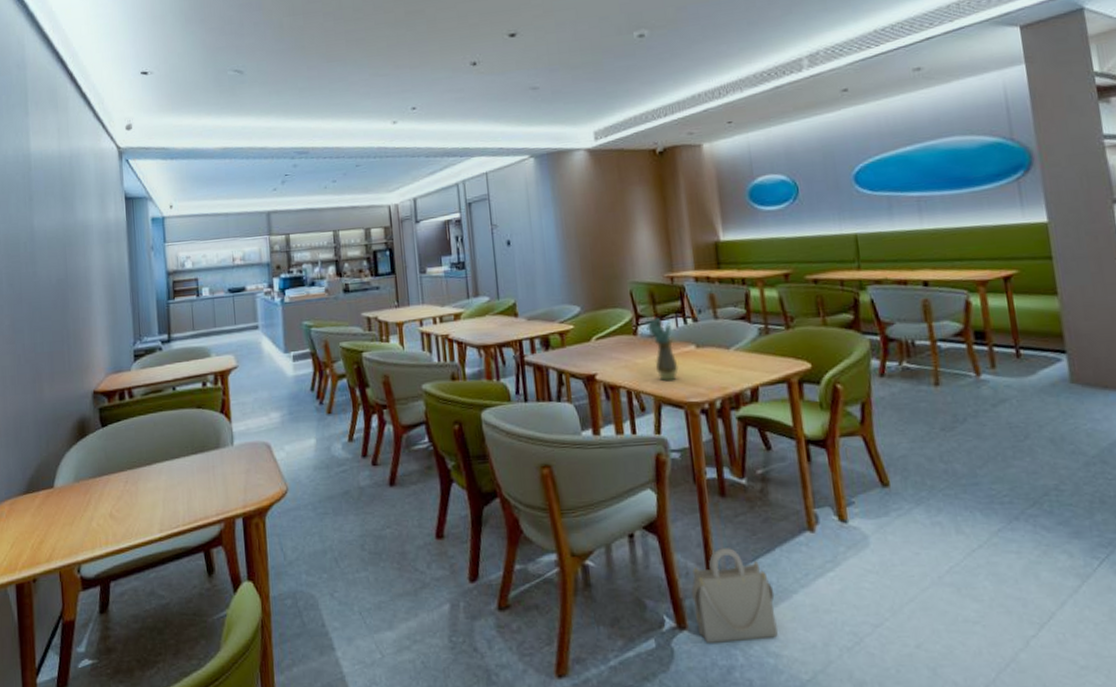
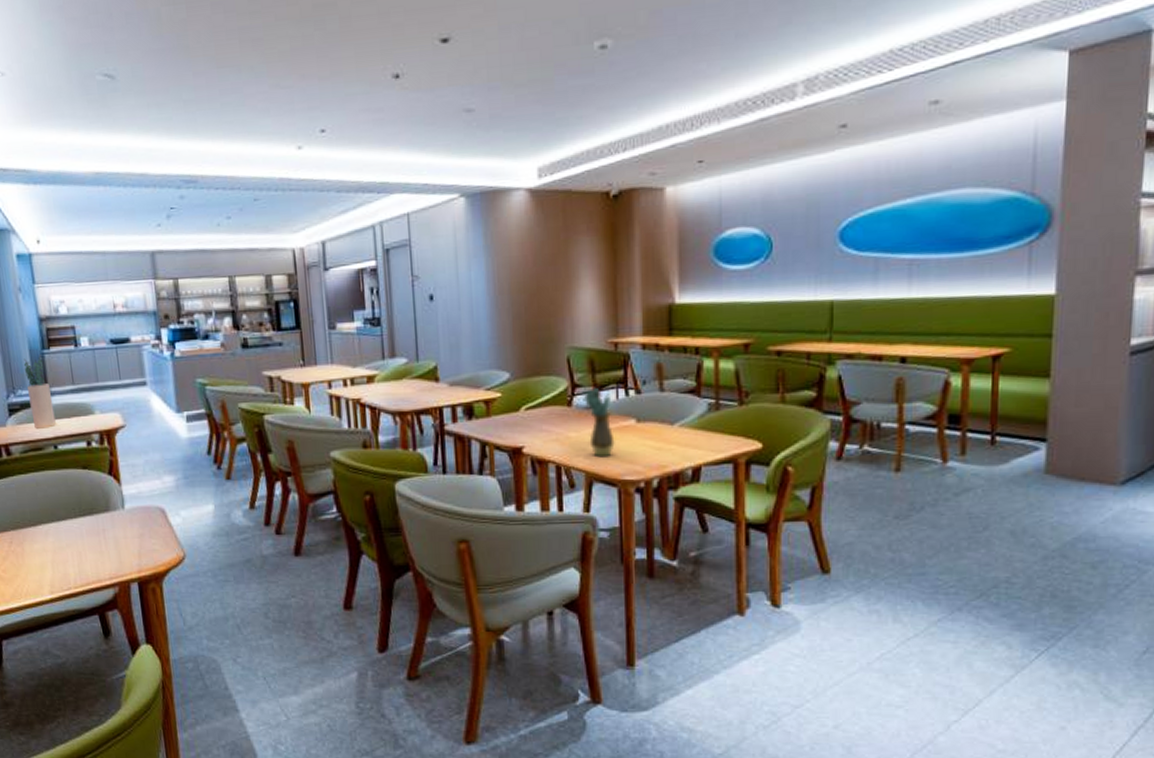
vase: none [151,304,176,373] -> present [24,355,56,430]
handbag: present [690,548,778,643] -> none [608,628,695,717]

